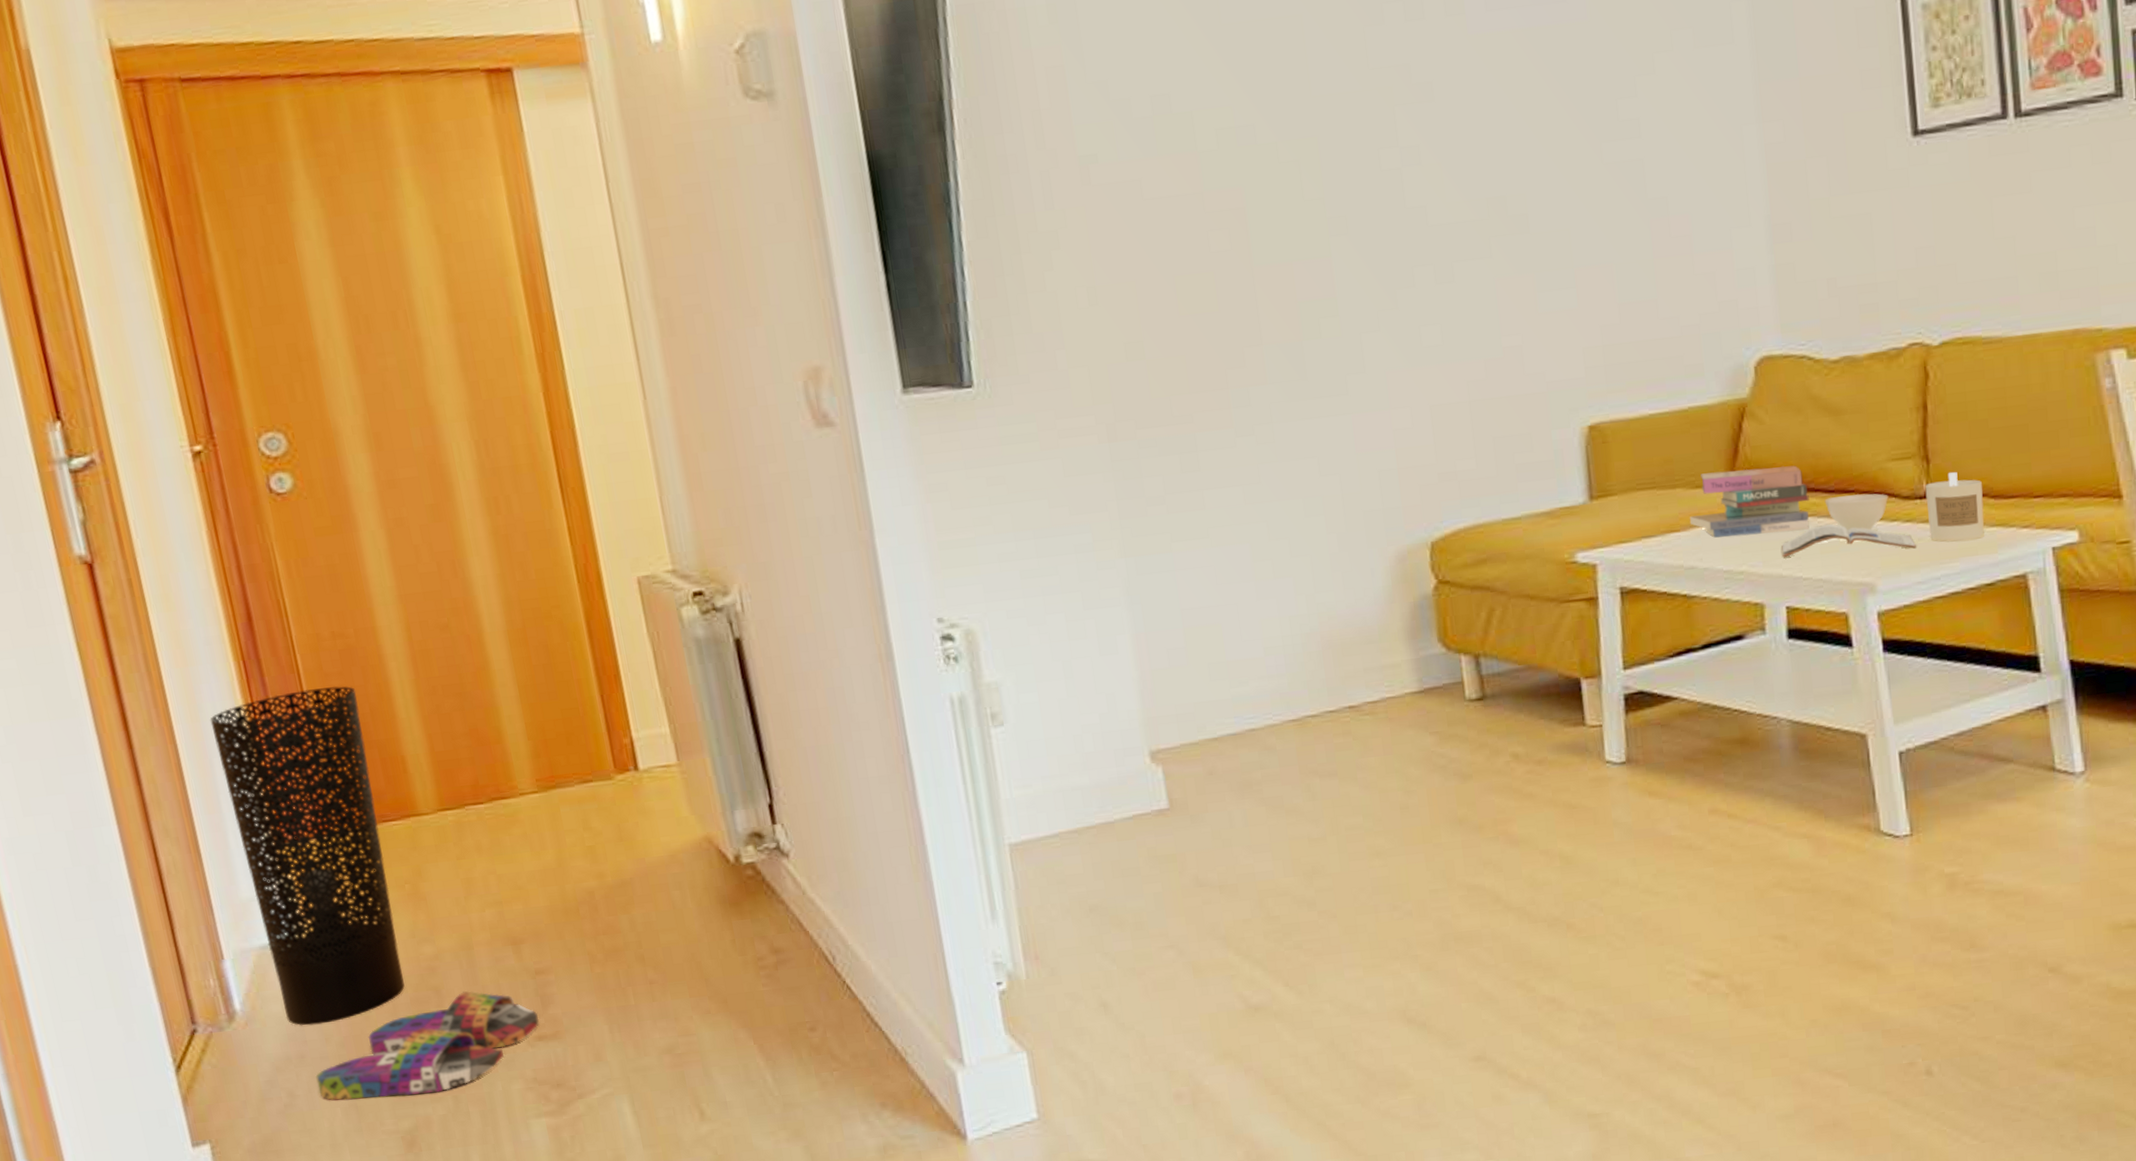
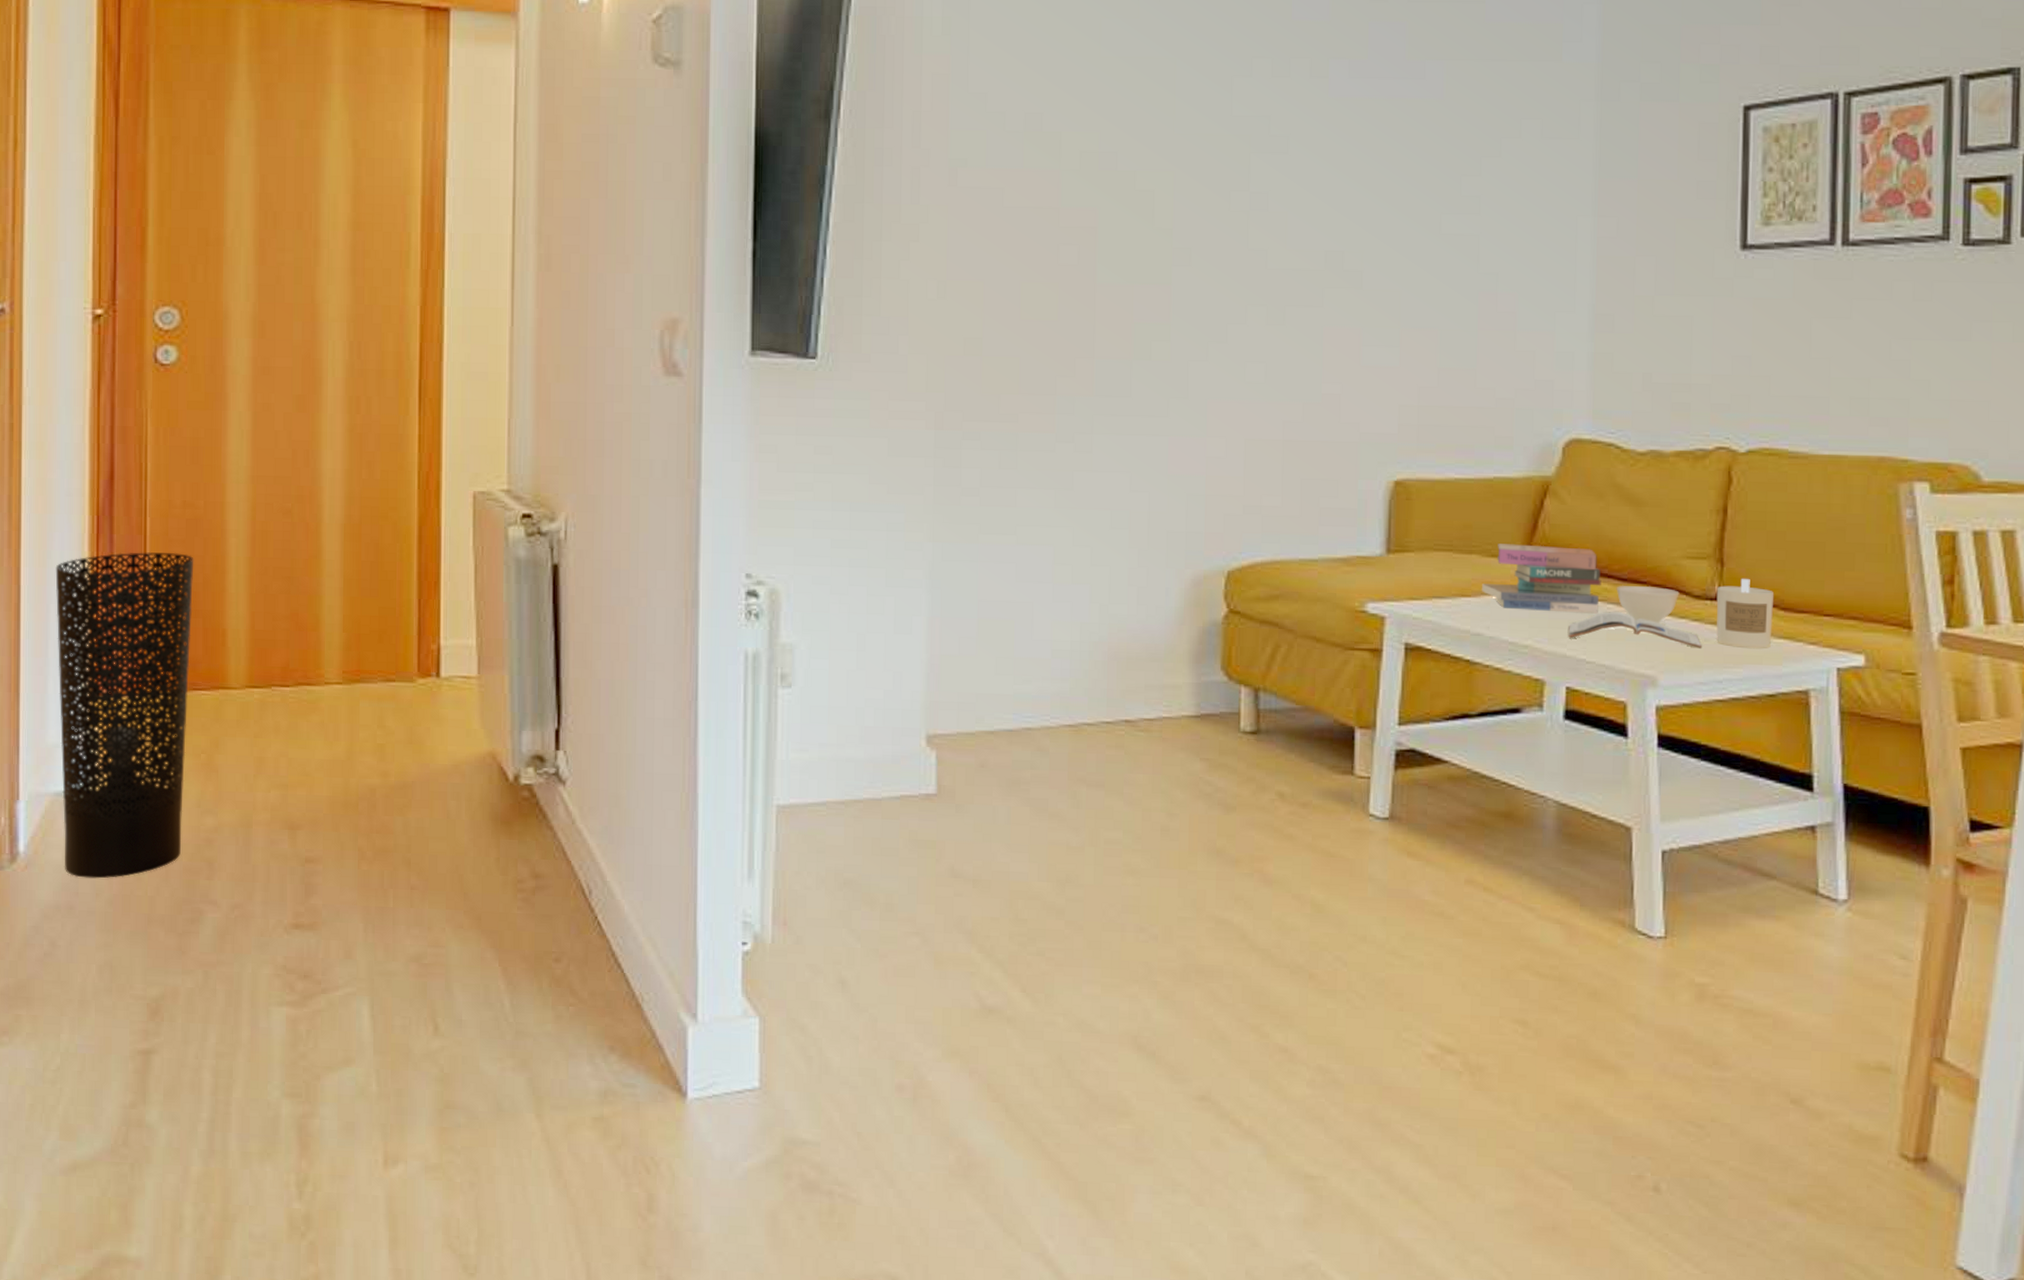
slippers: present [315,990,540,1100] -> none [79,867,300,965]

